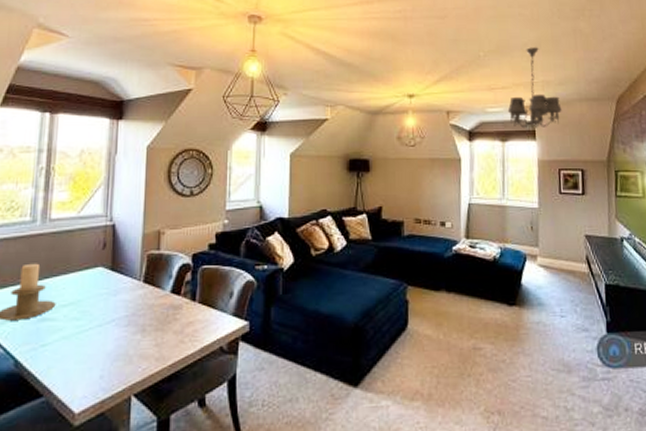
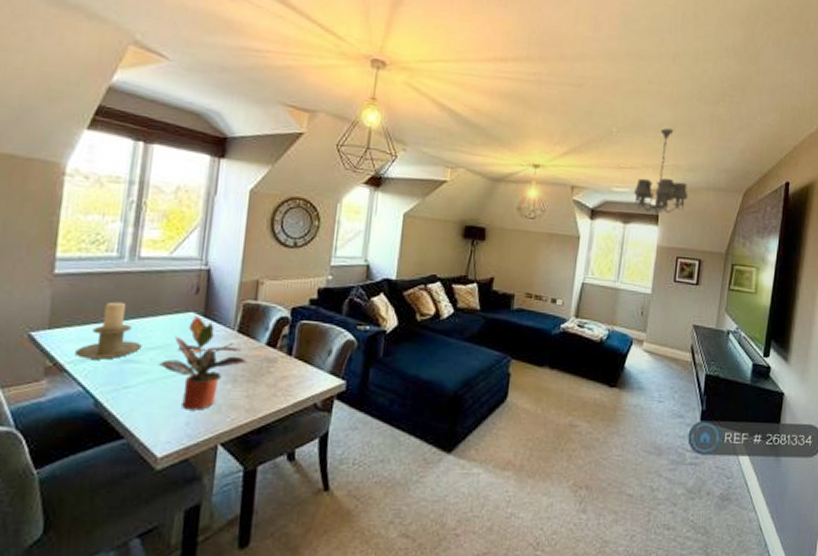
potted plant: none [71,270,154,363] -> present [158,316,247,410]

